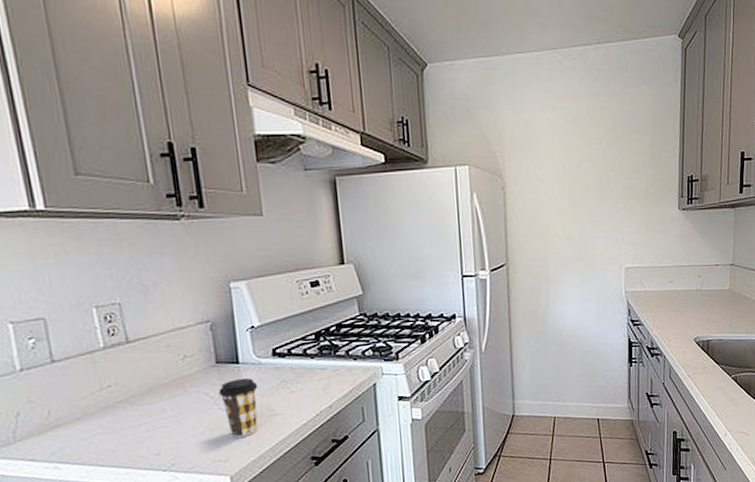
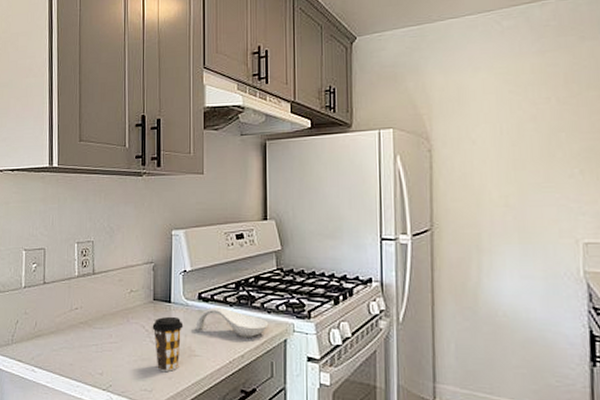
spoon rest: none [272,360,356,388] -> present [196,307,269,337]

